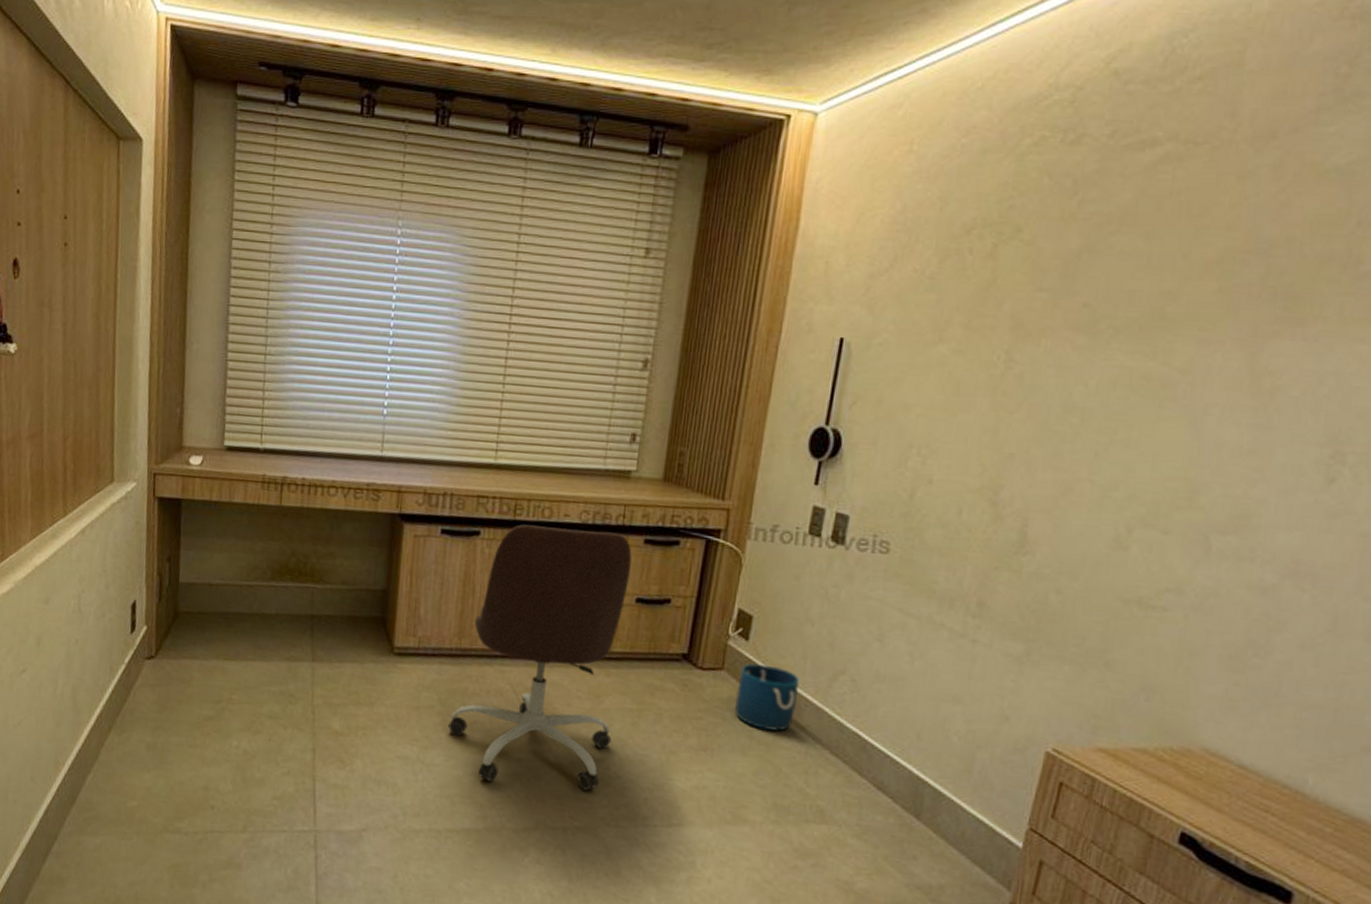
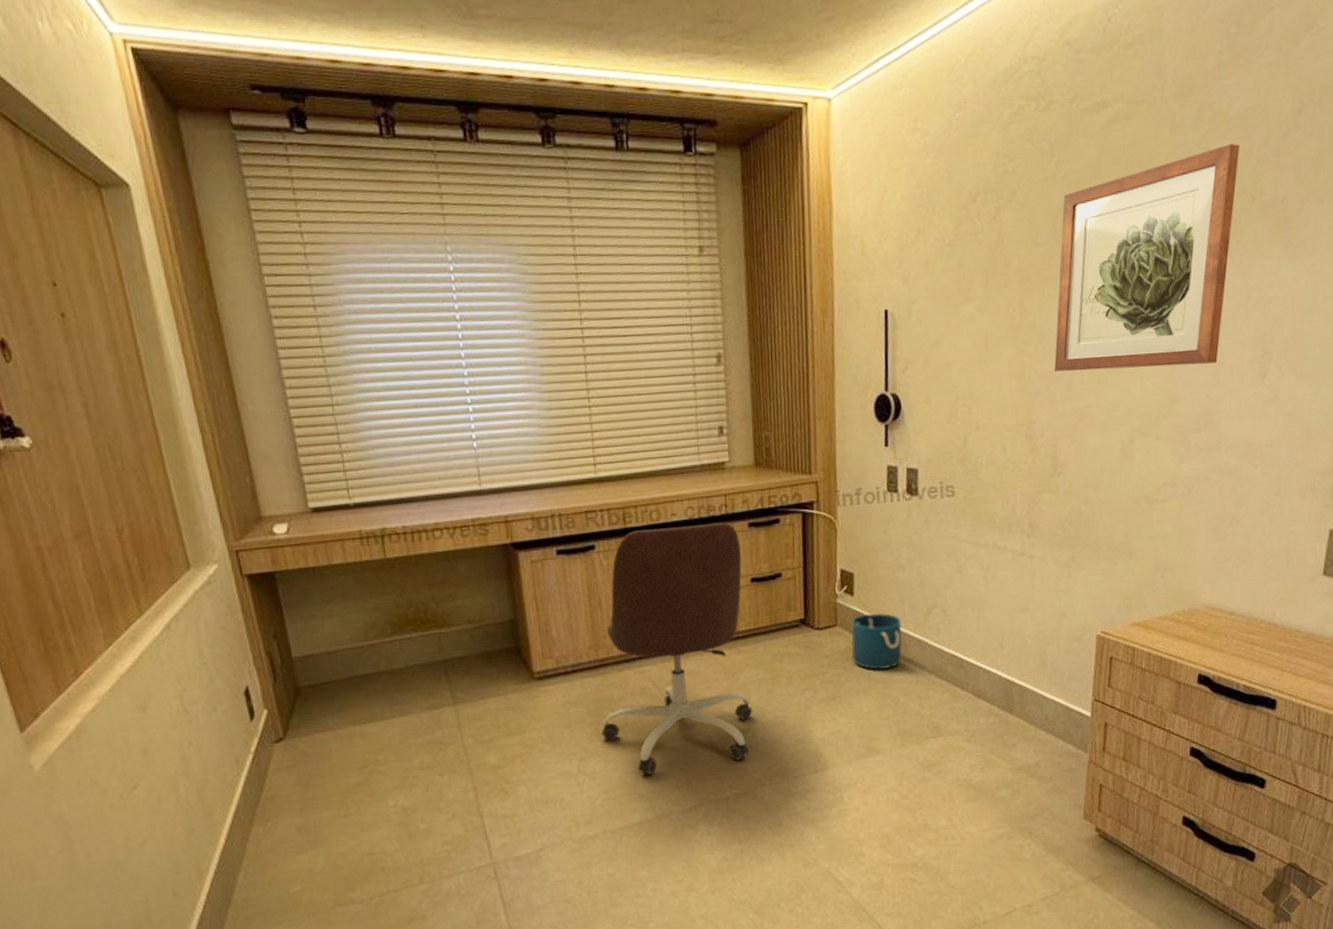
wall art: none [1039,201,1336,455] -> present [1054,144,1241,371]

